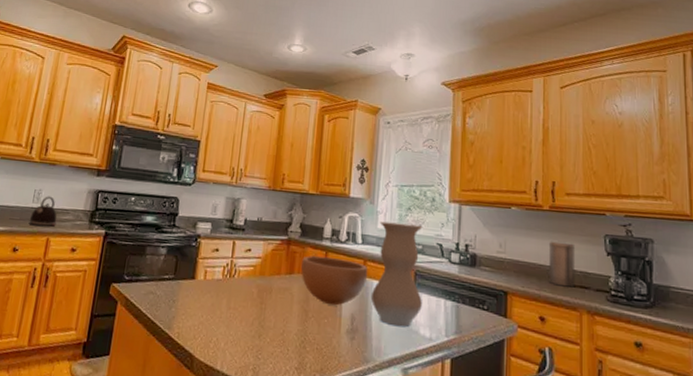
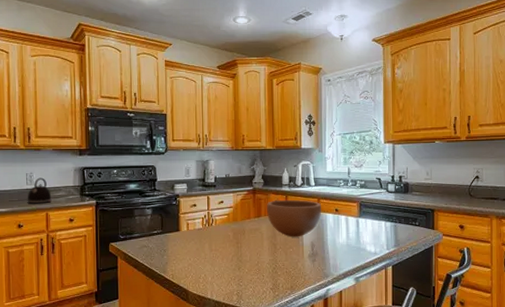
vase: present [370,221,423,327] -> none [325,165,367,247]
canister: present [549,241,575,288] -> none [466,165,487,200]

